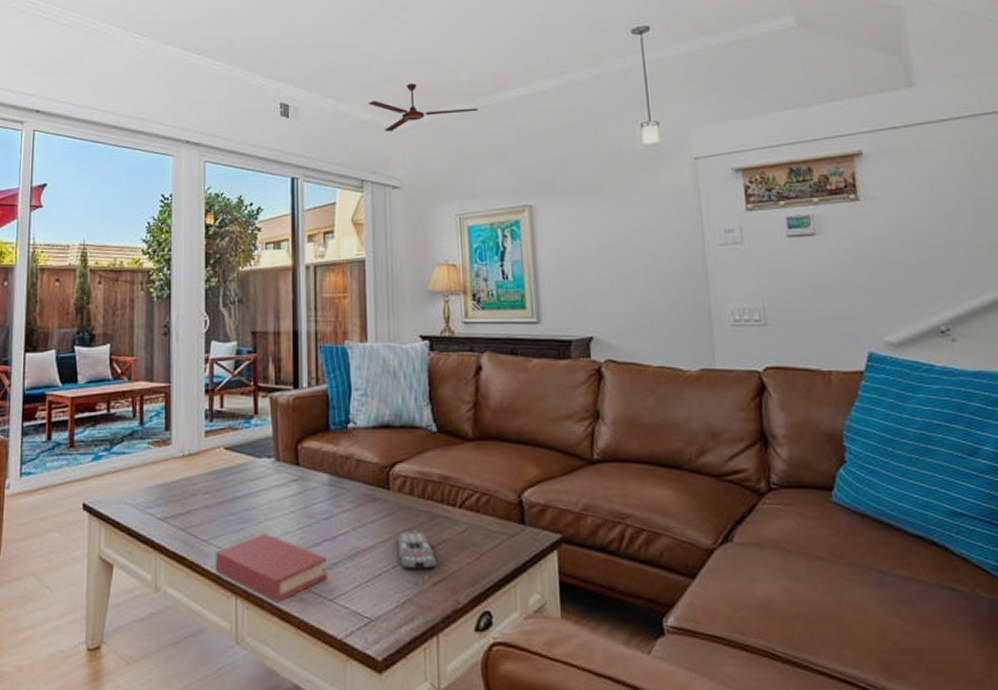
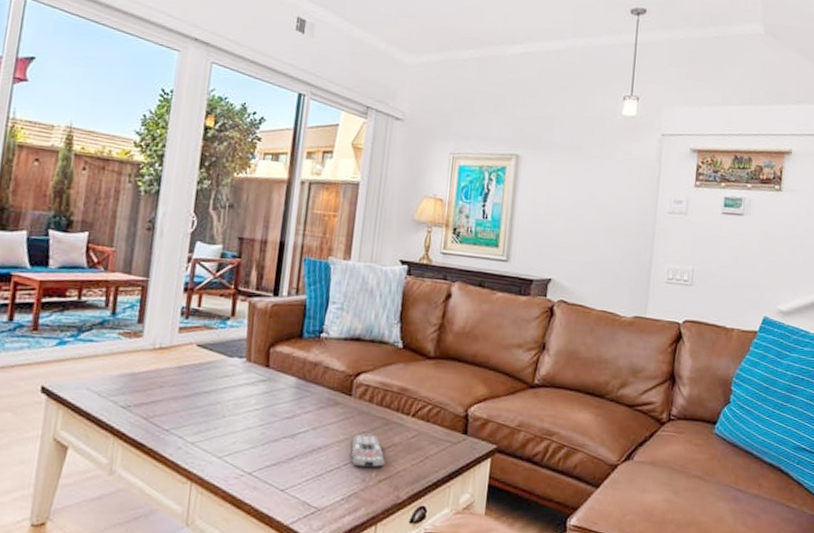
book: present [215,533,328,602] -> none [173,427,284,490]
ceiling fan: present [368,83,478,132] -> none [383,21,486,66]

